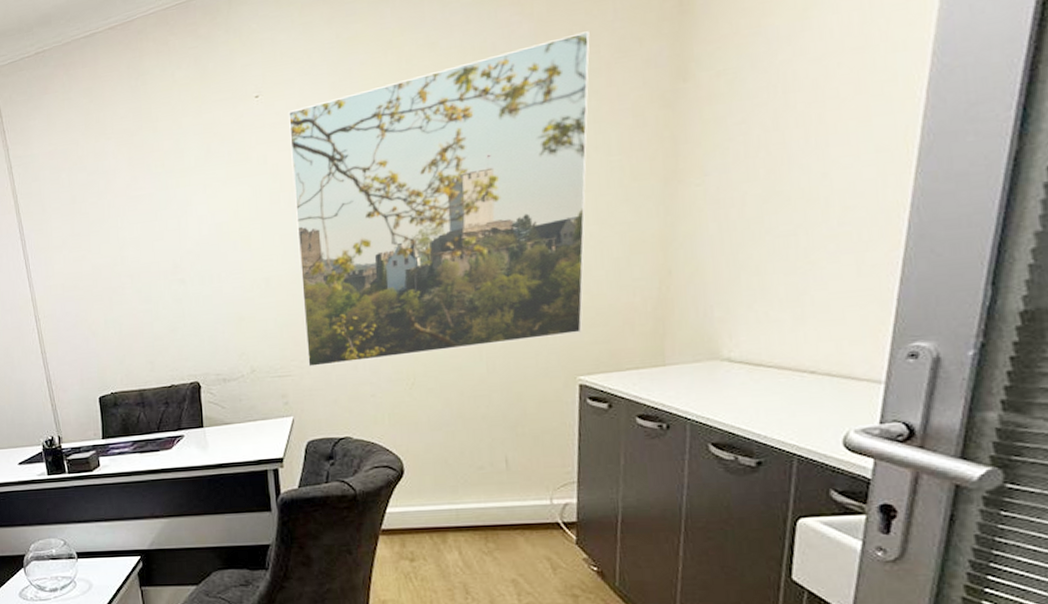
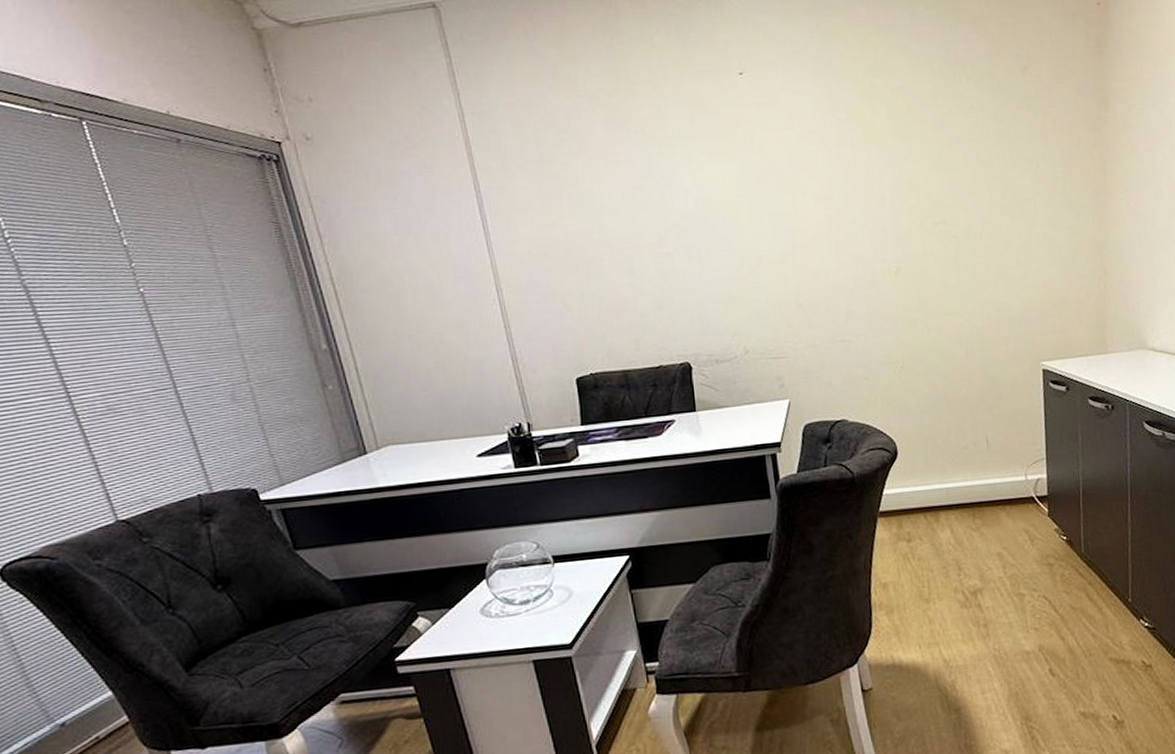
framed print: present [287,31,590,367] -> none [772,56,1042,349]

